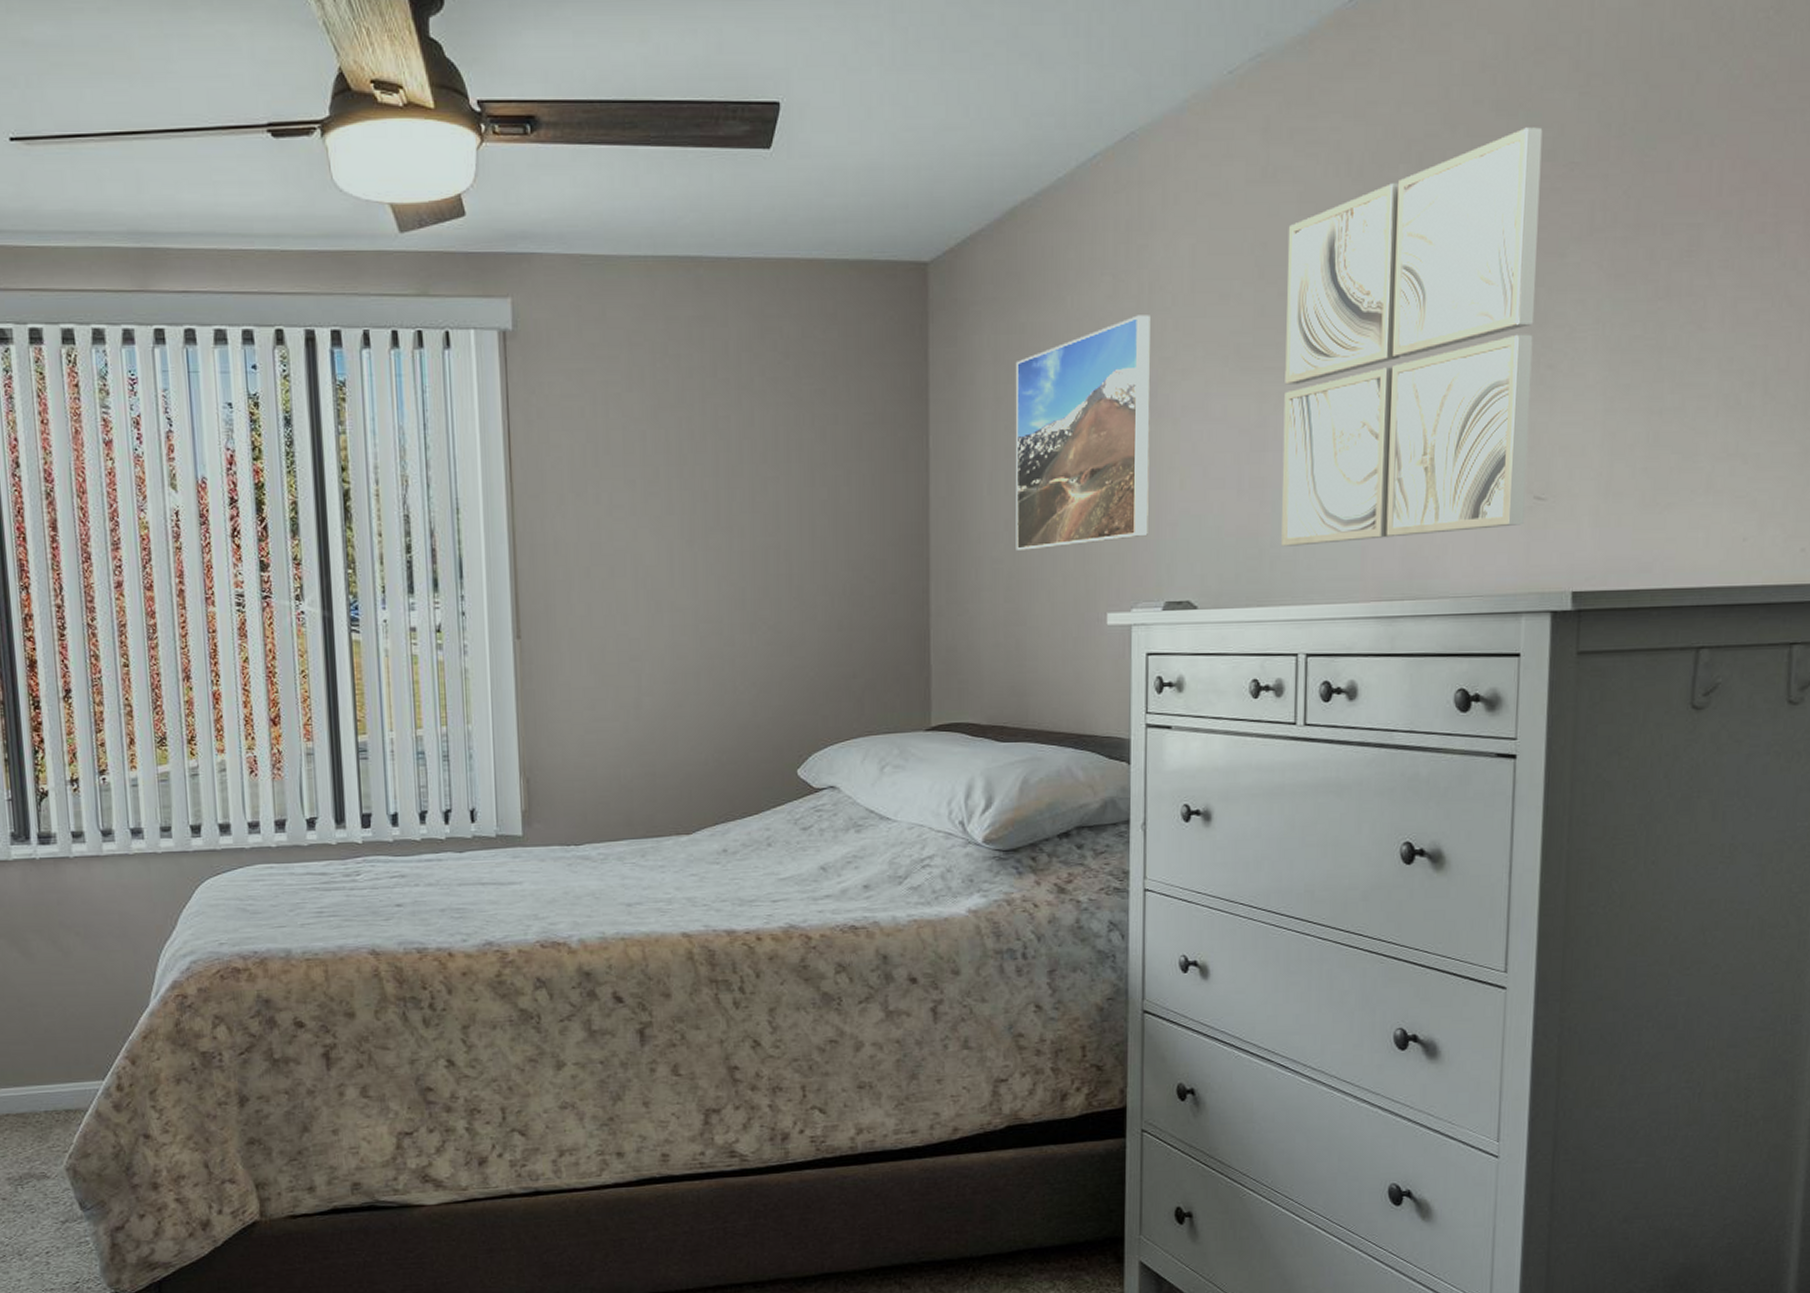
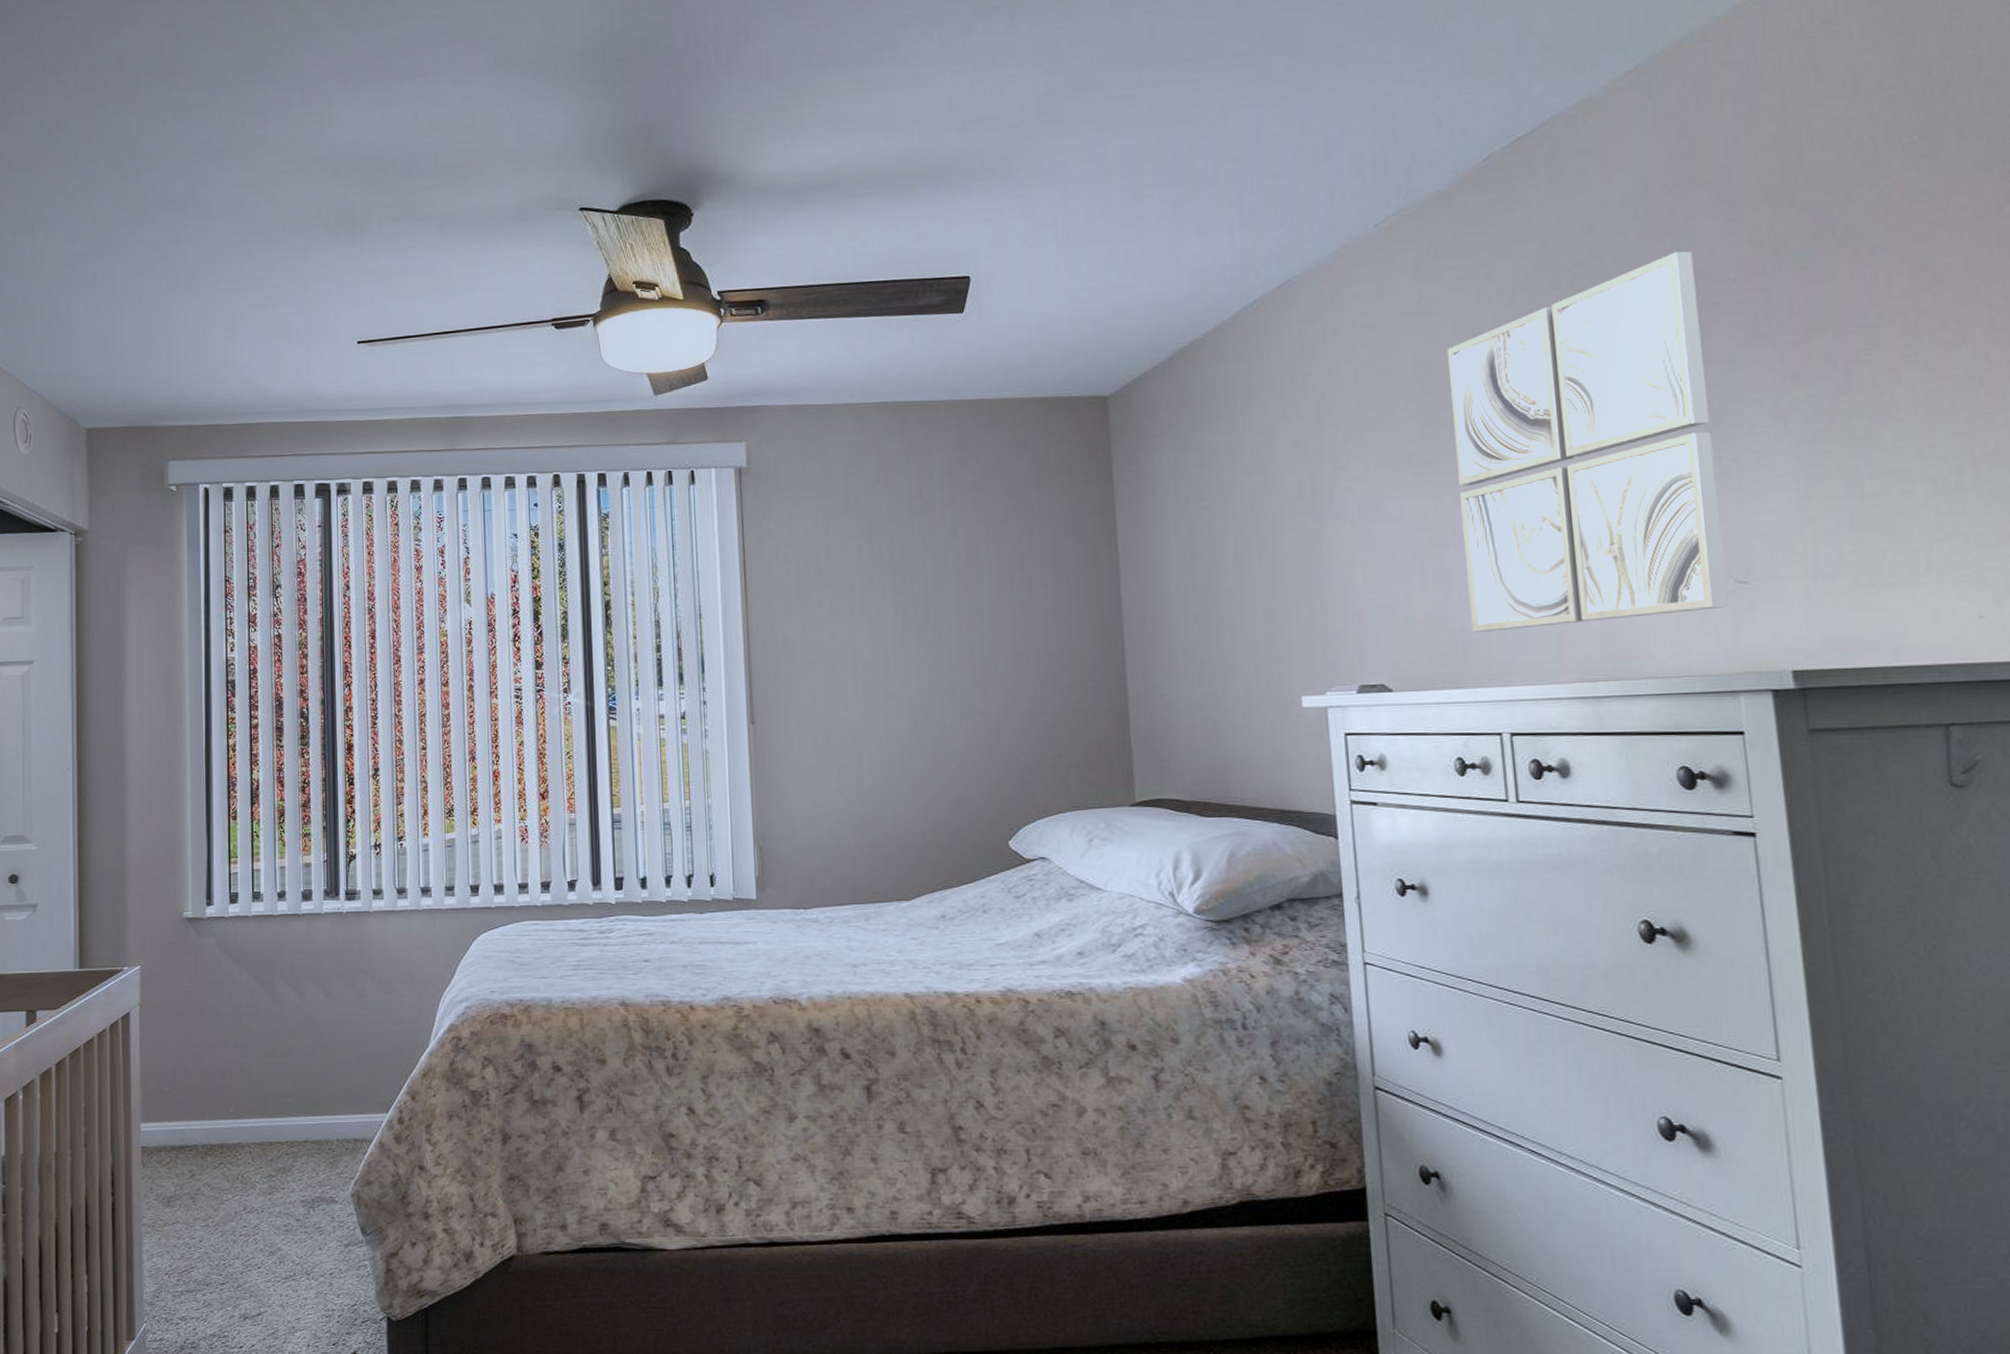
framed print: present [1015,315,1151,551] -> none [1194,431,1336,641]

